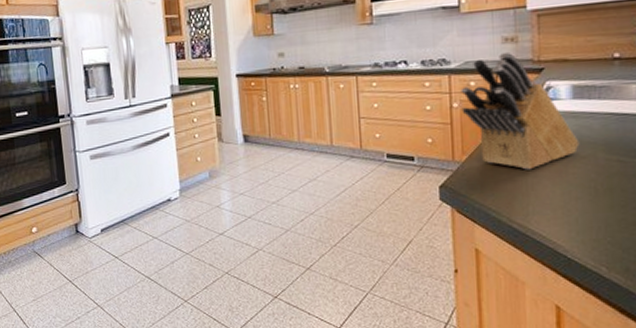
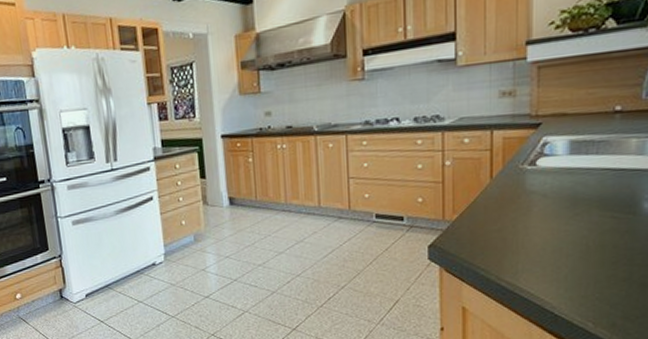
knife block: present [460,51,580,170] -> none [454,106,574,228]

